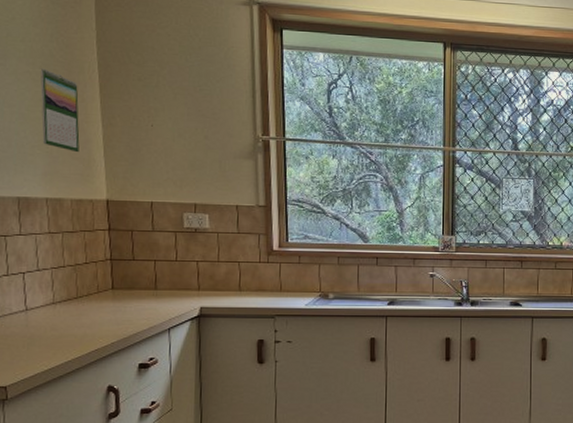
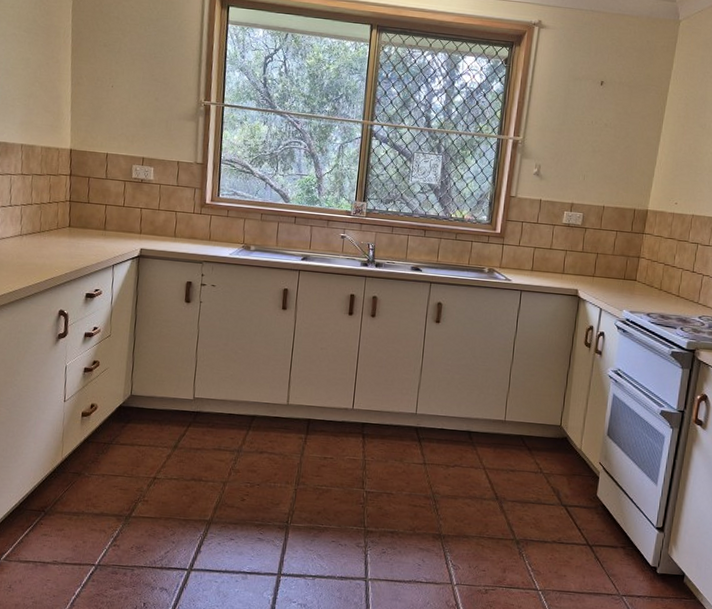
calendar: present [40,68,80,153] -> none [22,32,54,107]

